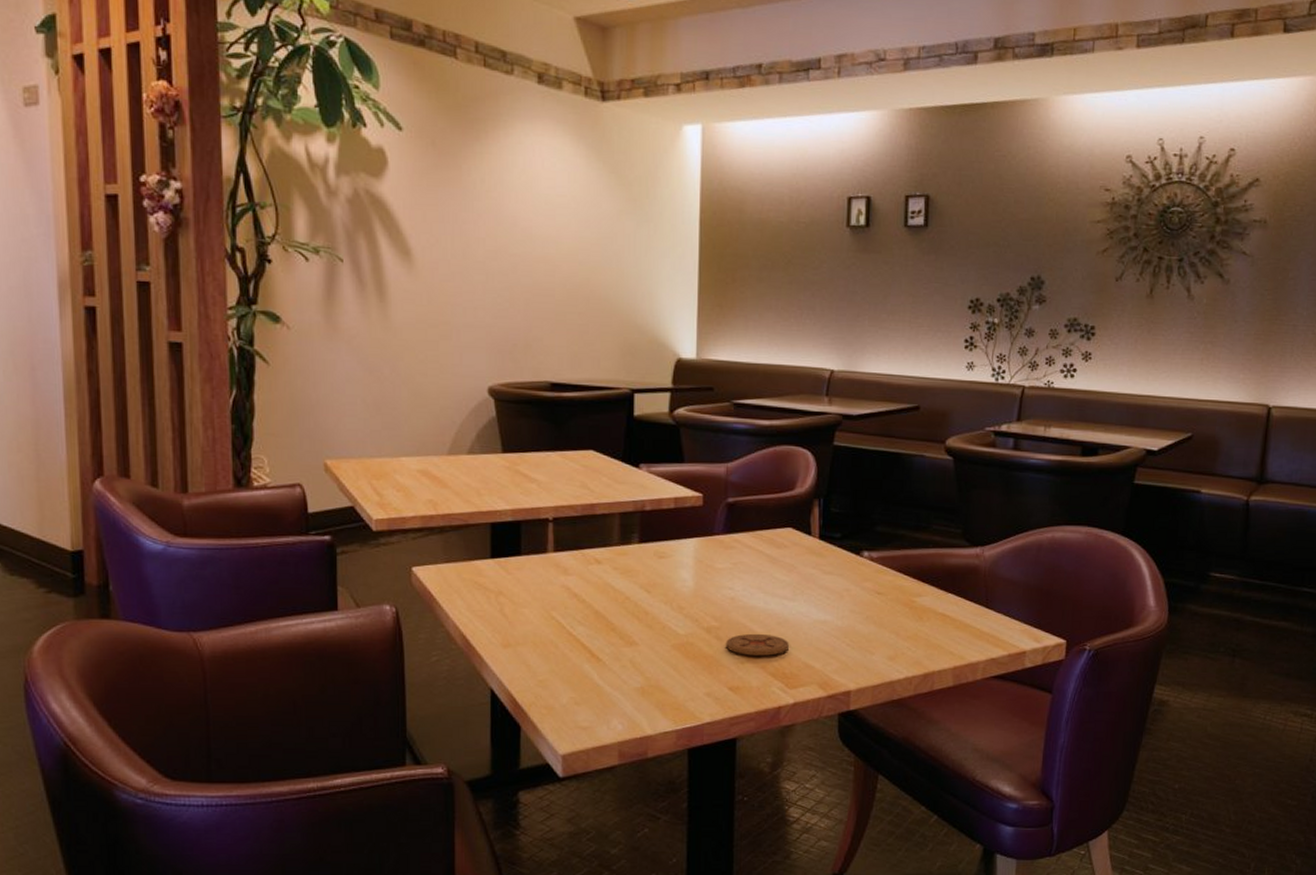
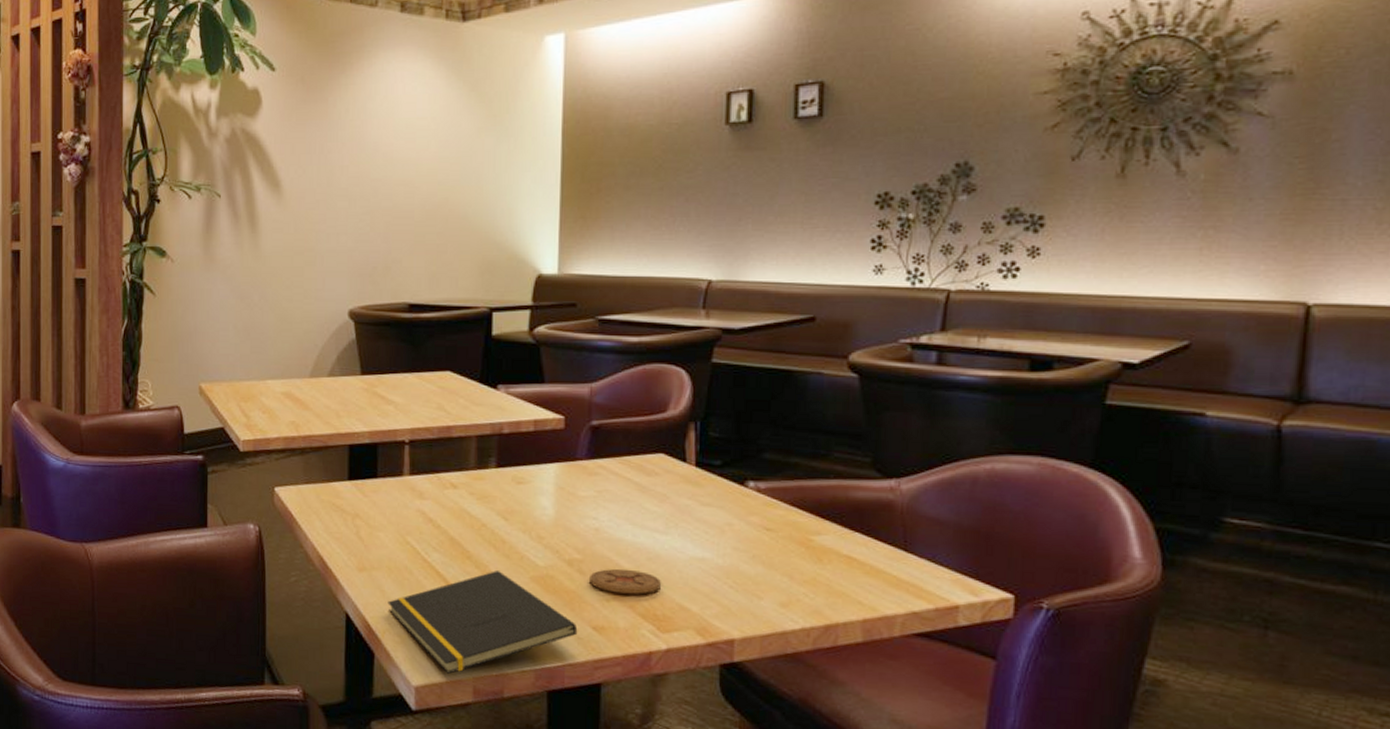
notepad: none [533,641,716,741] -> present [388,571,578,675]

